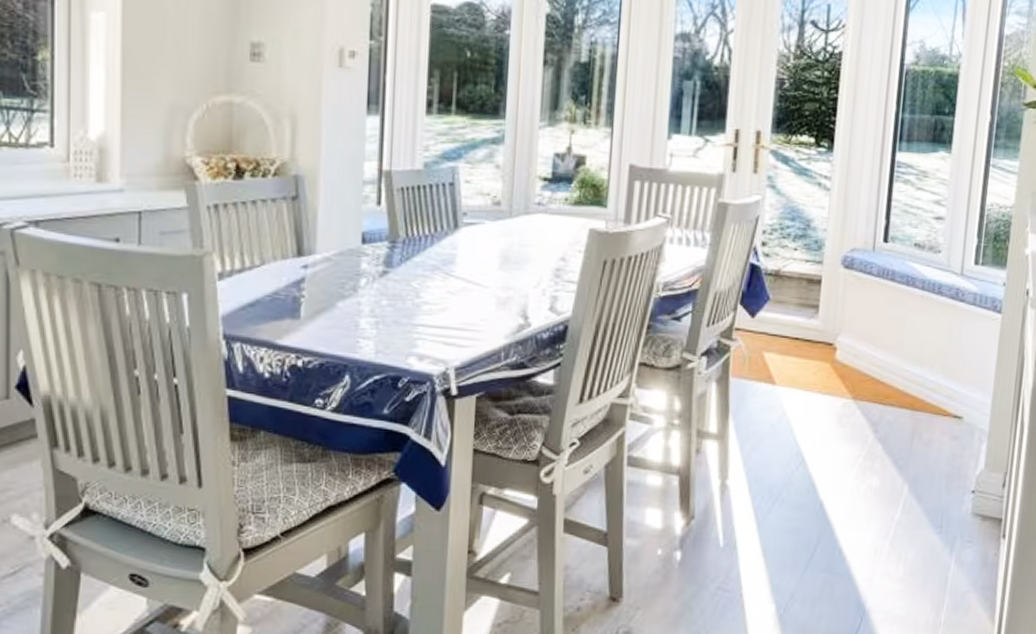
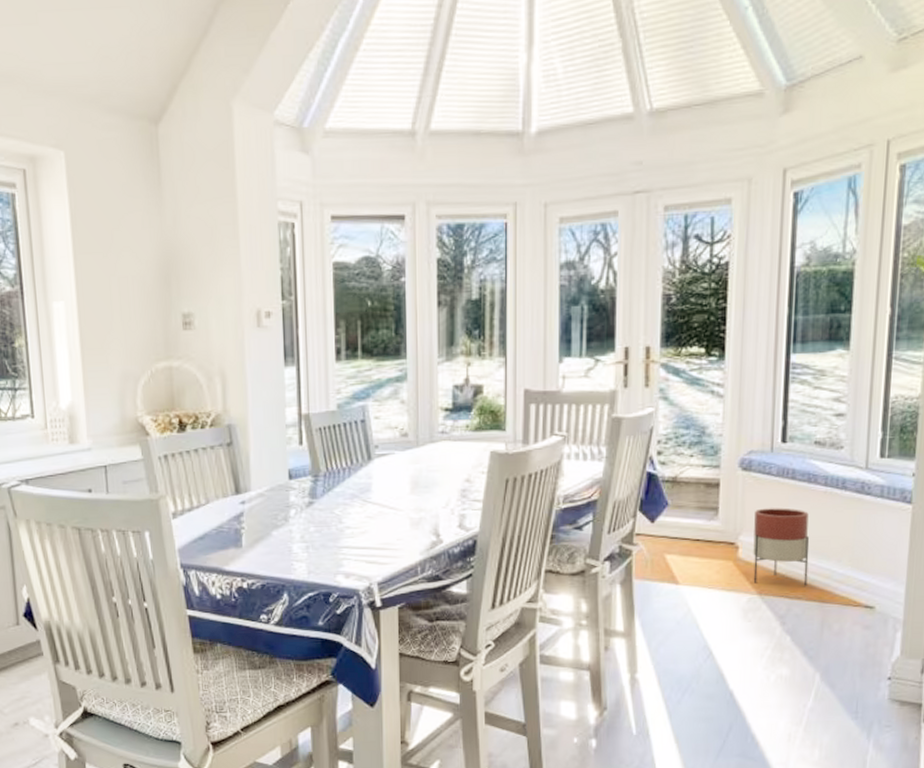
planter: none [849,309,906,392] -> present [753,508,810,586]

